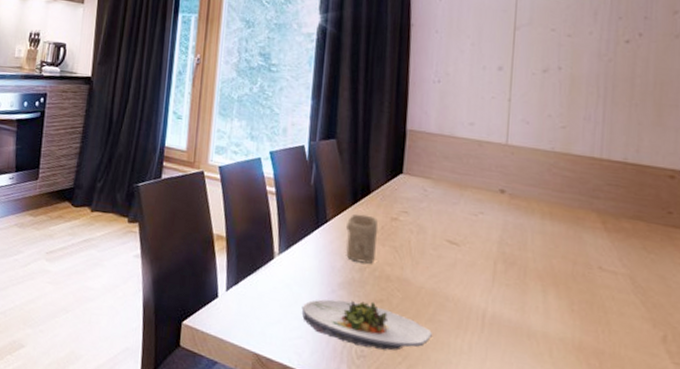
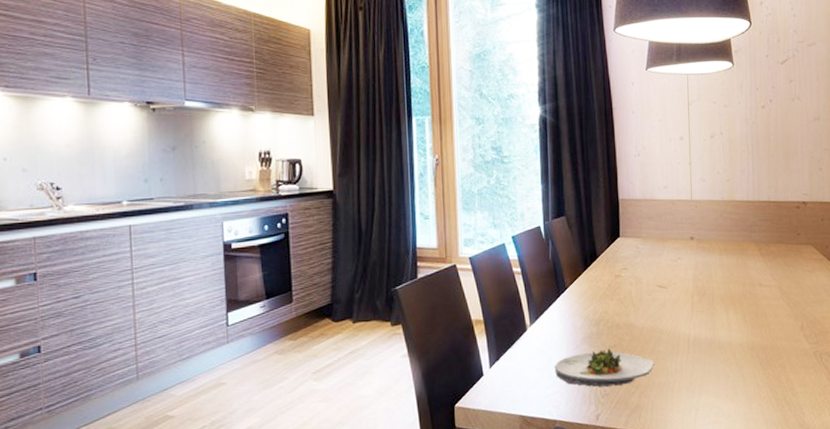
candle: present [345,214,379,264] -> none [581,277,607,318]

